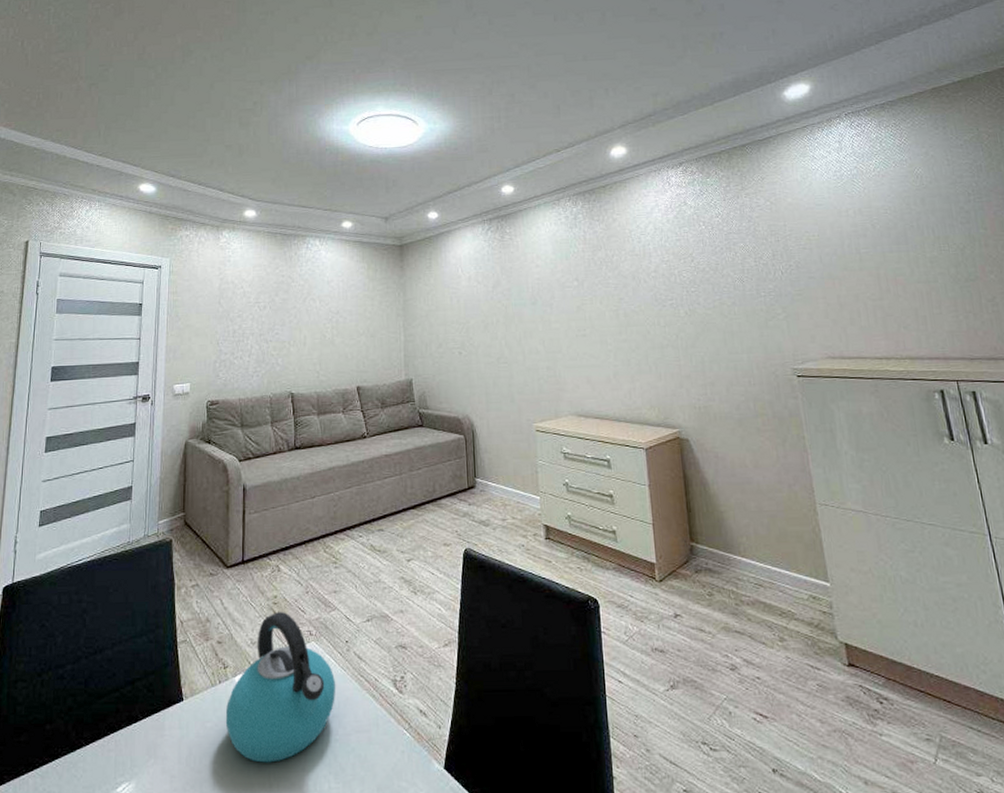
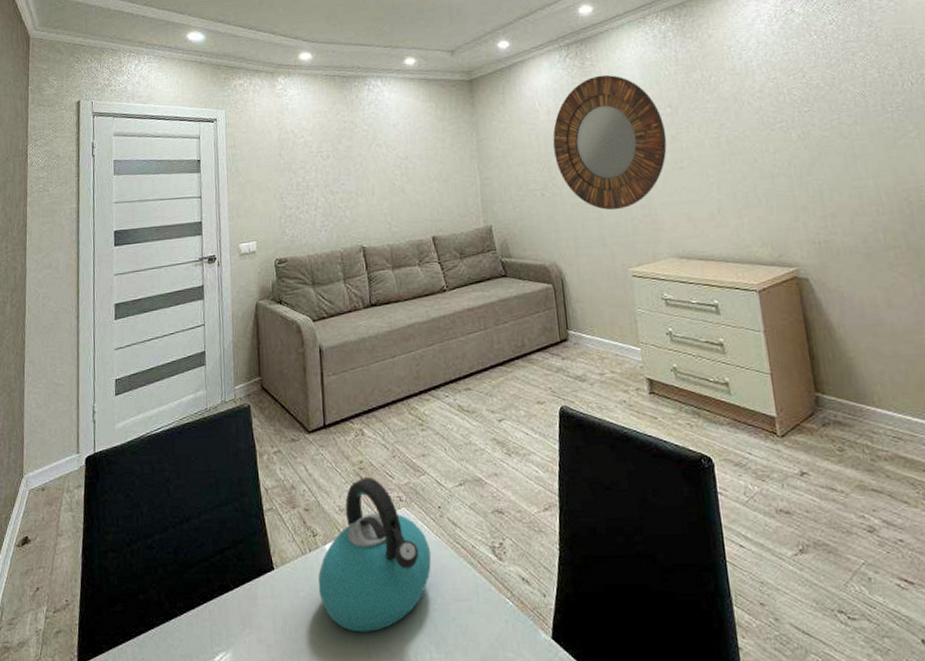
home mirror: none [472,248,573,370] -> present [553,74,667,211]

